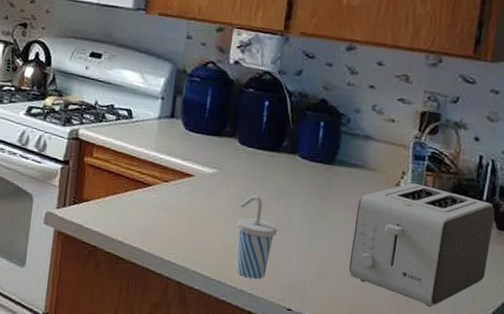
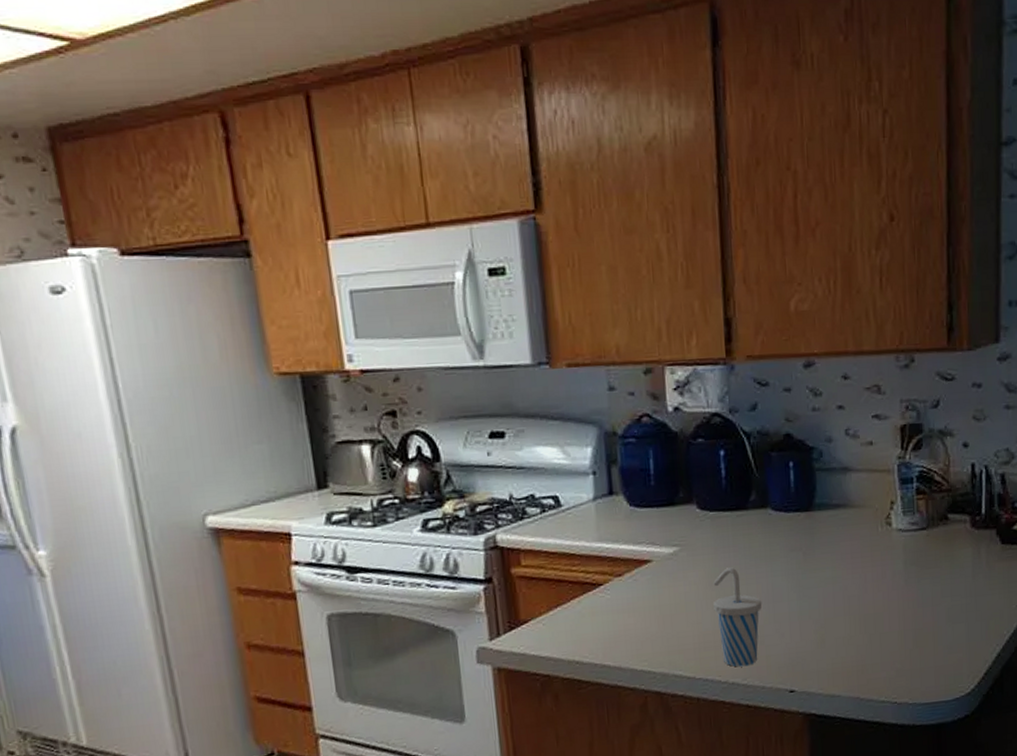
toaster: present [349,183,495,308] -> none [847,511,997,649]

